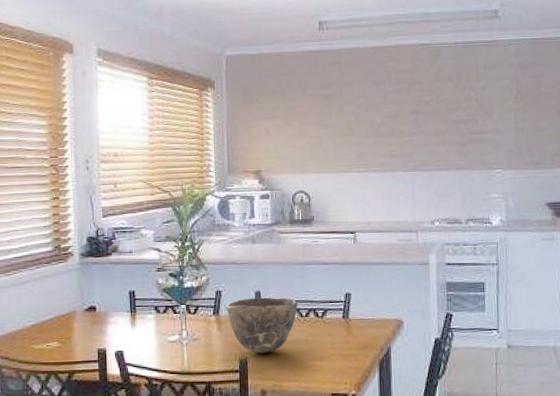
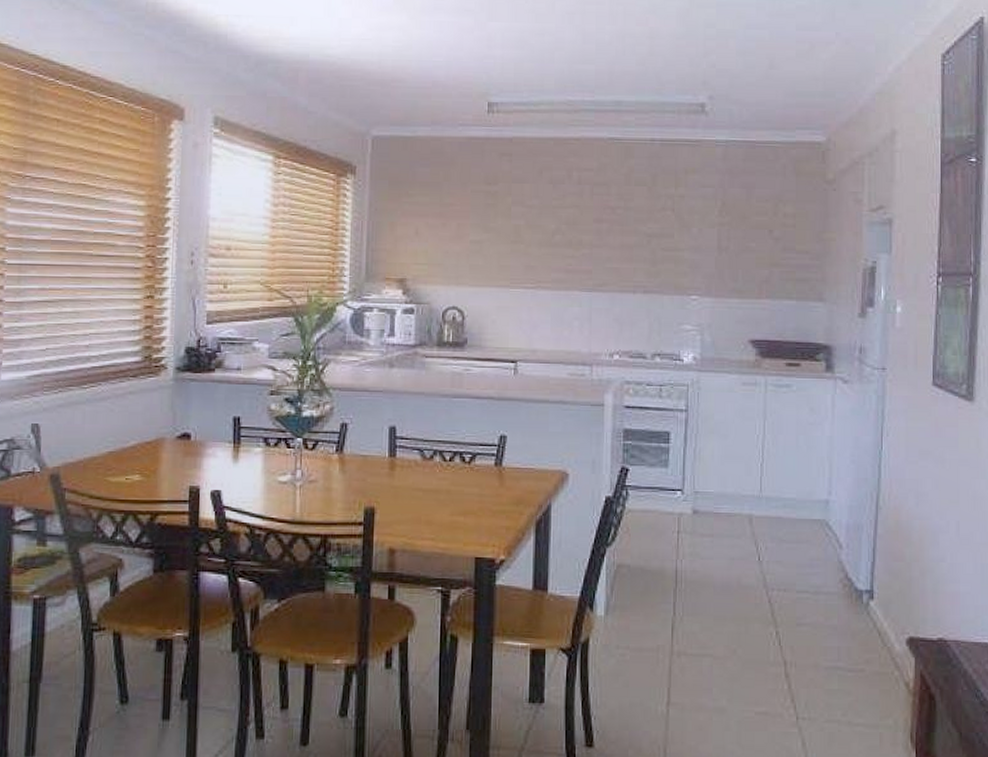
bowl: present [225,297,298,353] -> none [351,434,442,503]

